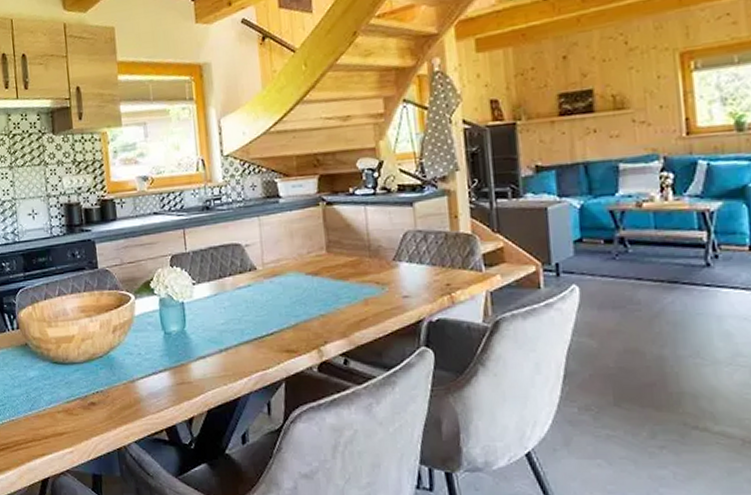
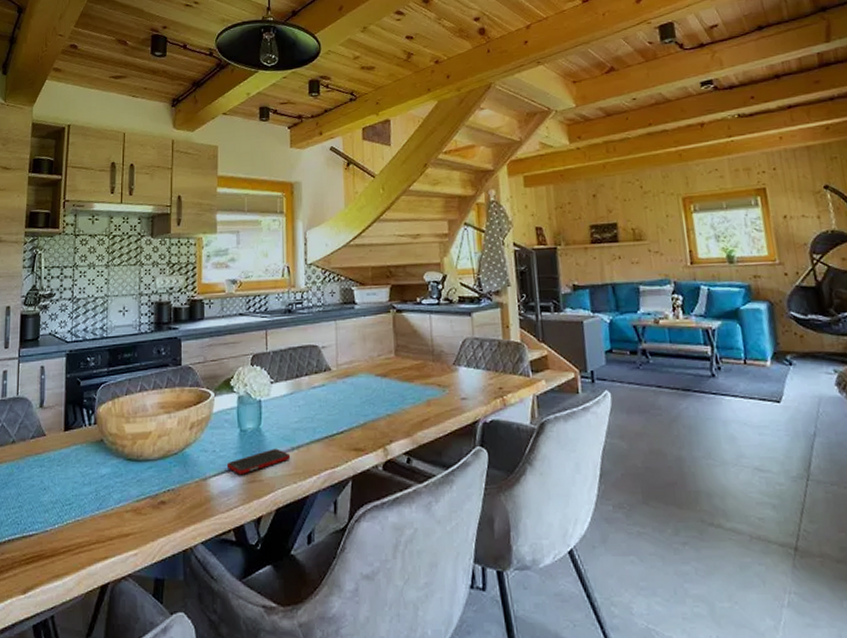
cell phone: none [153,351,219,377] -> present [226,448,291,475]

